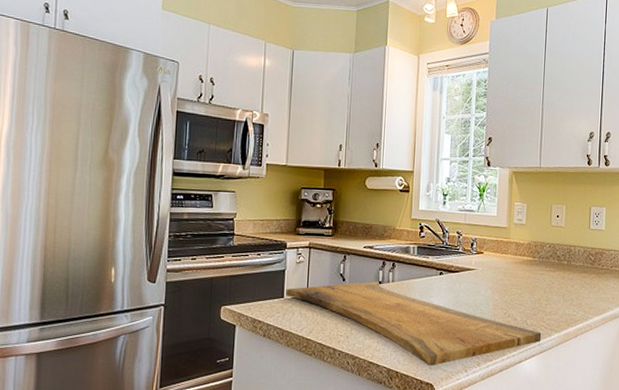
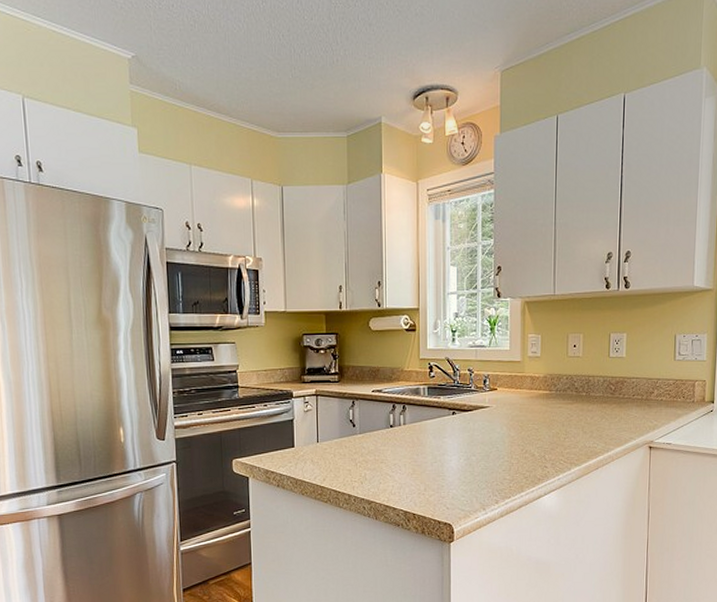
cutting board: present [286,281,542,366] -> none [296,425,561,506]

